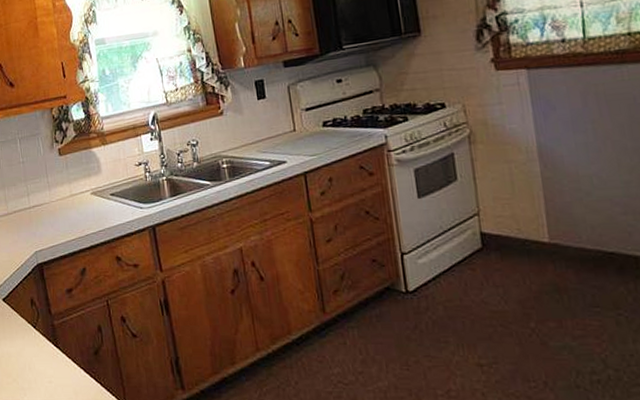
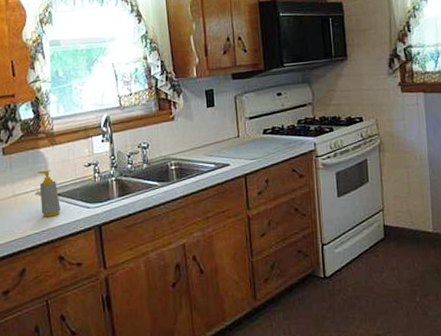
soap bottle: none [90,170,115,217] -> present [36,170,61,217]

